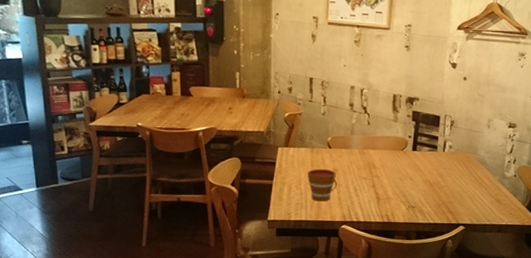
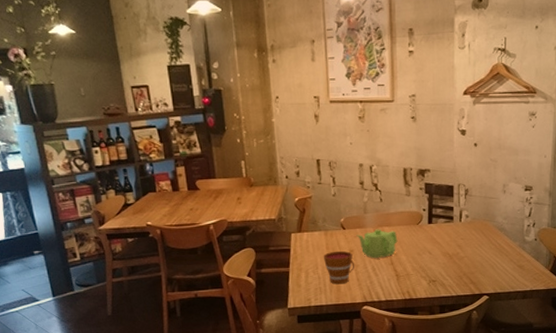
teapot: none [341,151,382,179] -> present [356,229,398,258]

